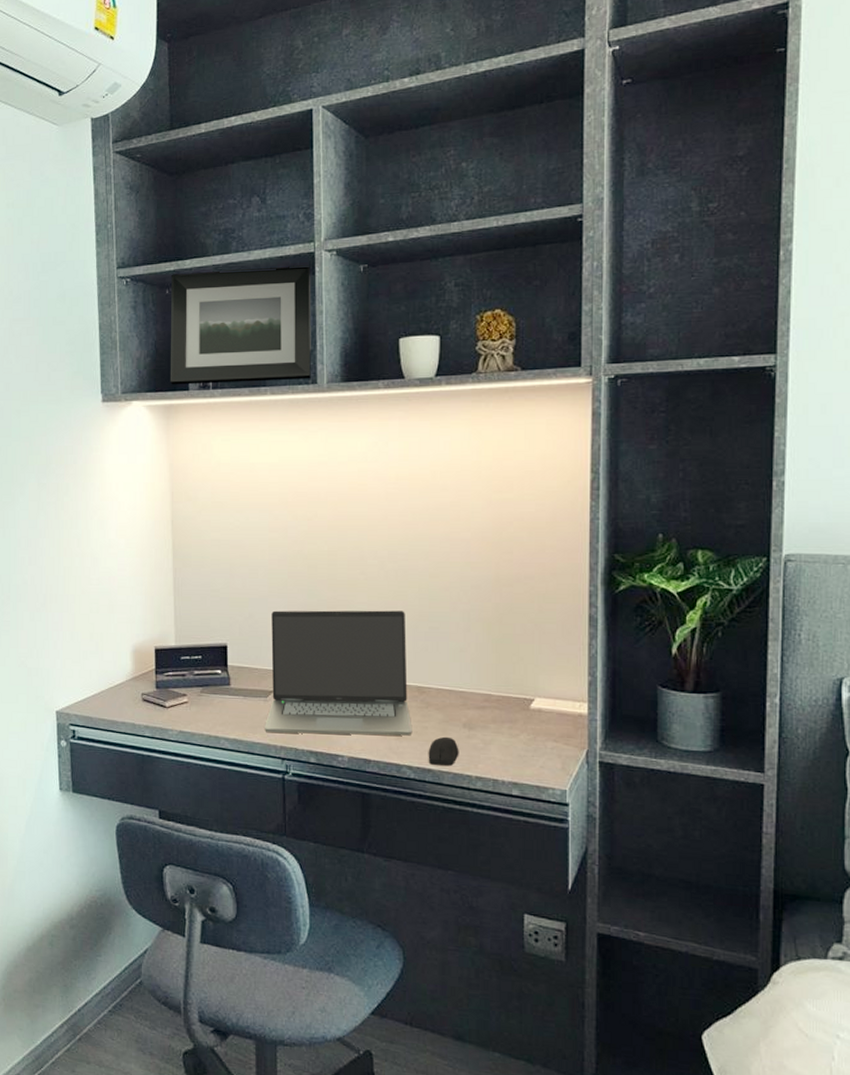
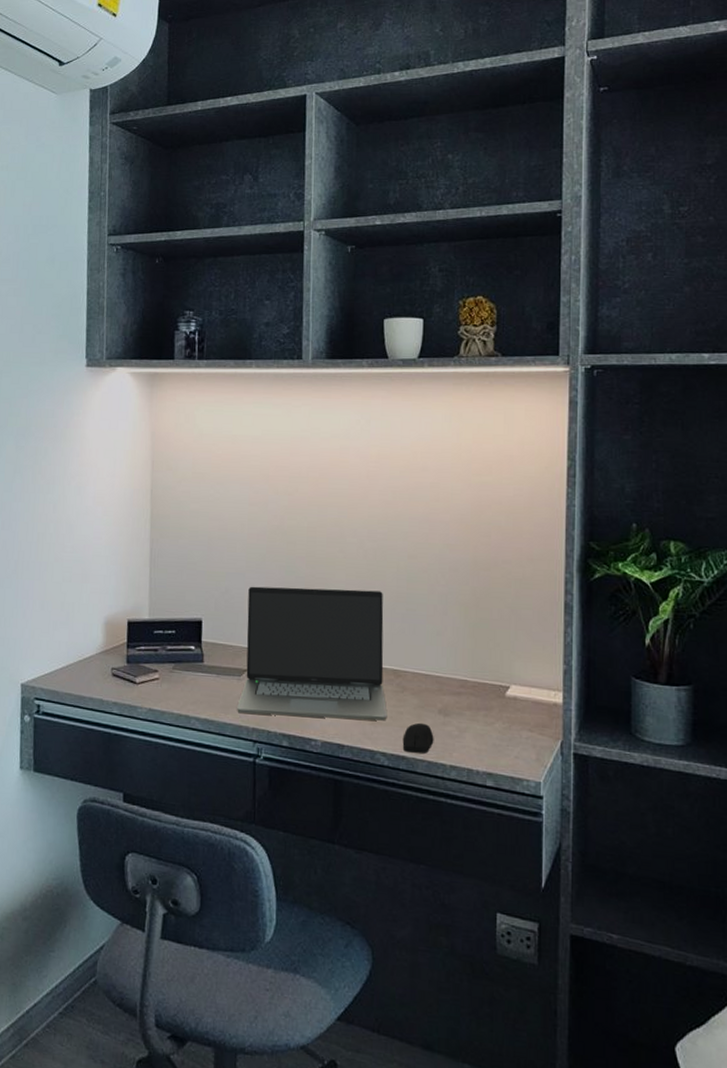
picture frame: present [170,266,311,385] -> none [155,243,299,355]

